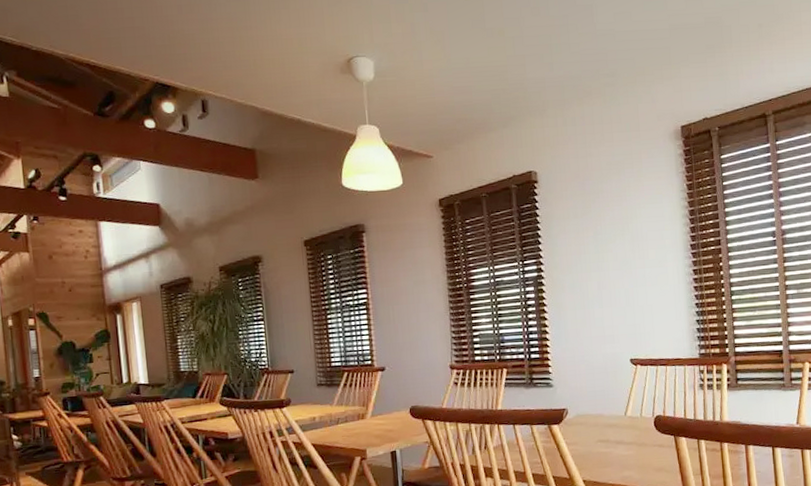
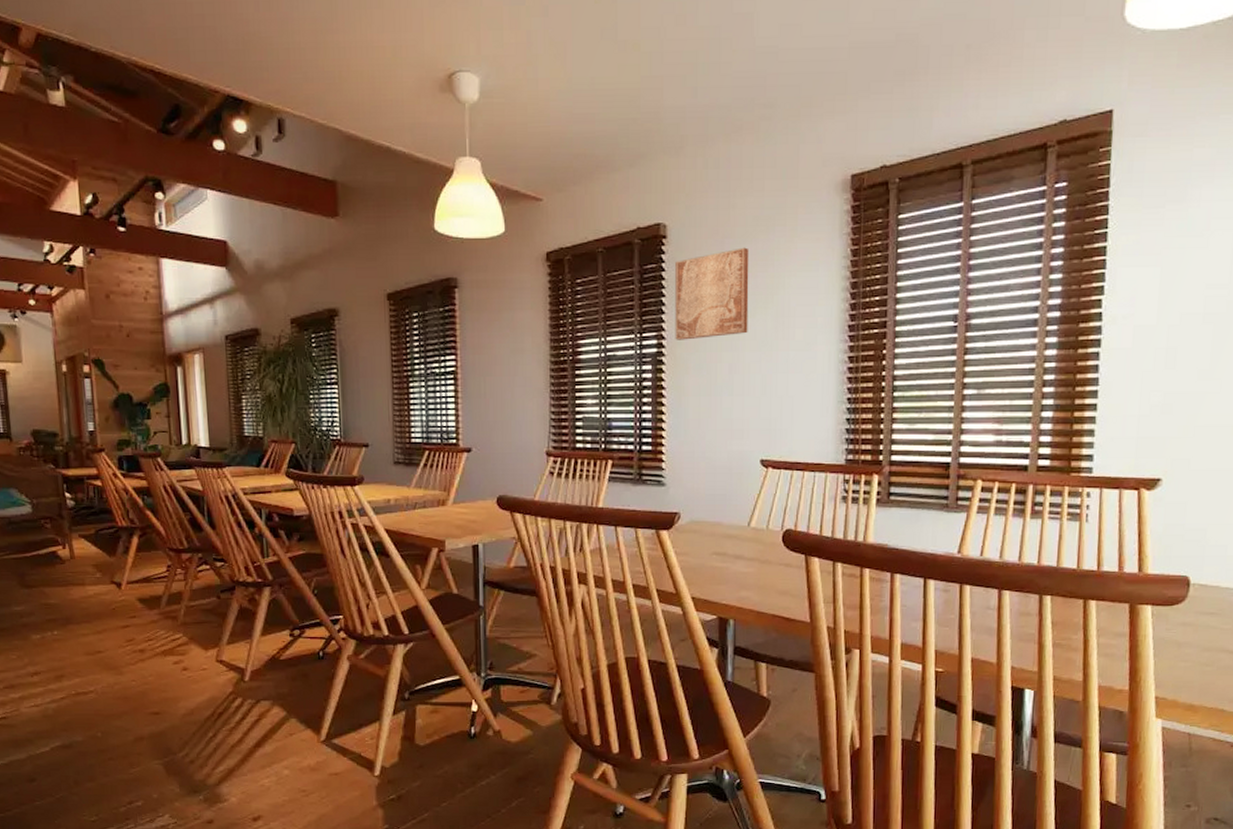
wall art: none [546,187,611,265] -> present [675,247,749,340]

